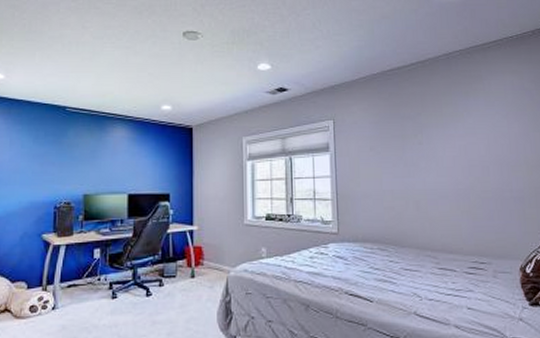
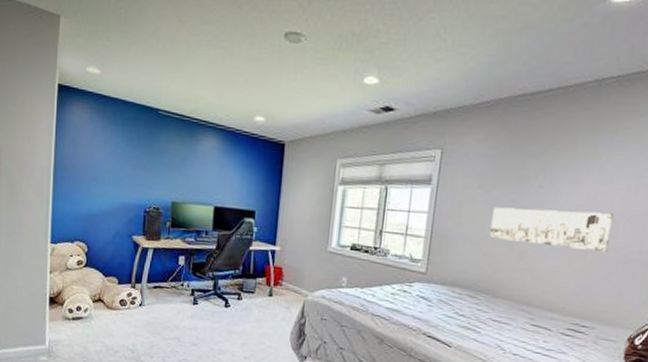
wall art: none [386,160,485,194] -> present [489,206,615,252]

